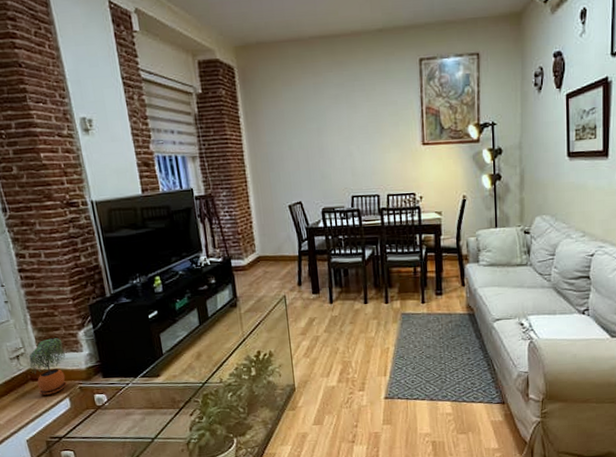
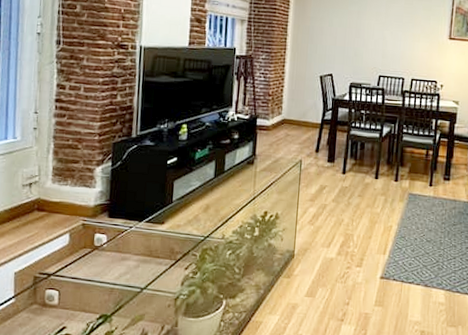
potted plant: present [29,338,67,395] -> none [40,170,78,228]

